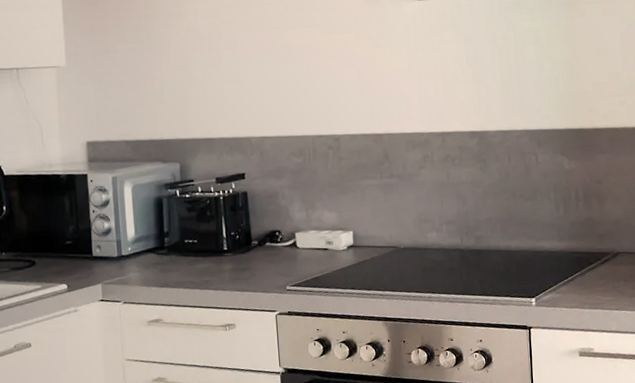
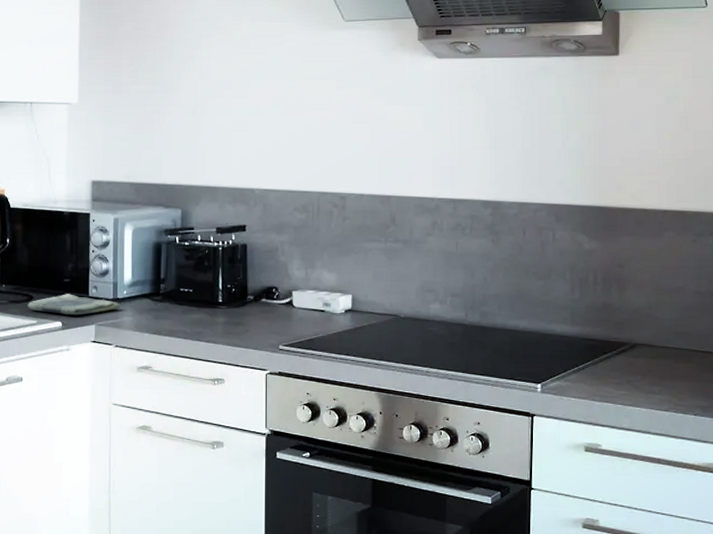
dish towel: none [30,255,126,277] -> present [27,294,120,316]

